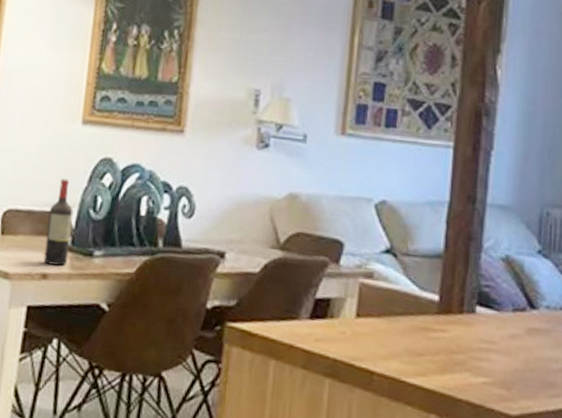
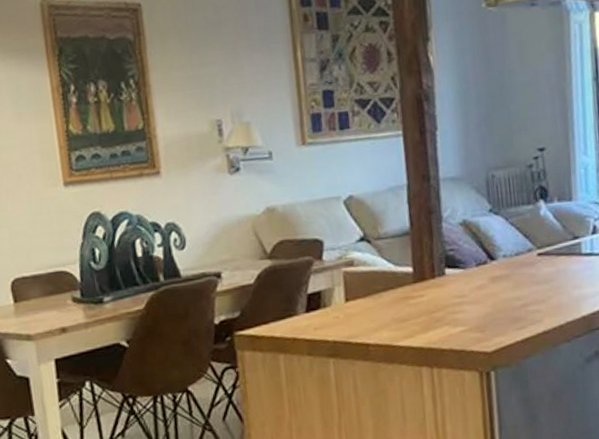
wine bottle: present [43,178,73,266] -> none [53,239,82,319]

